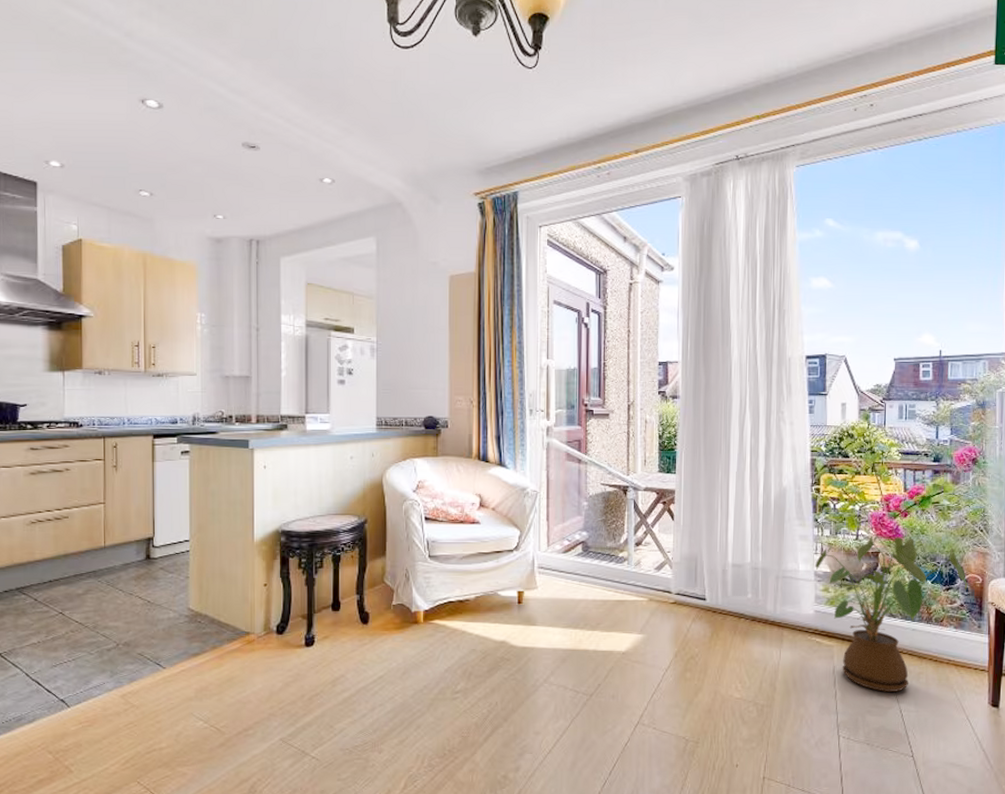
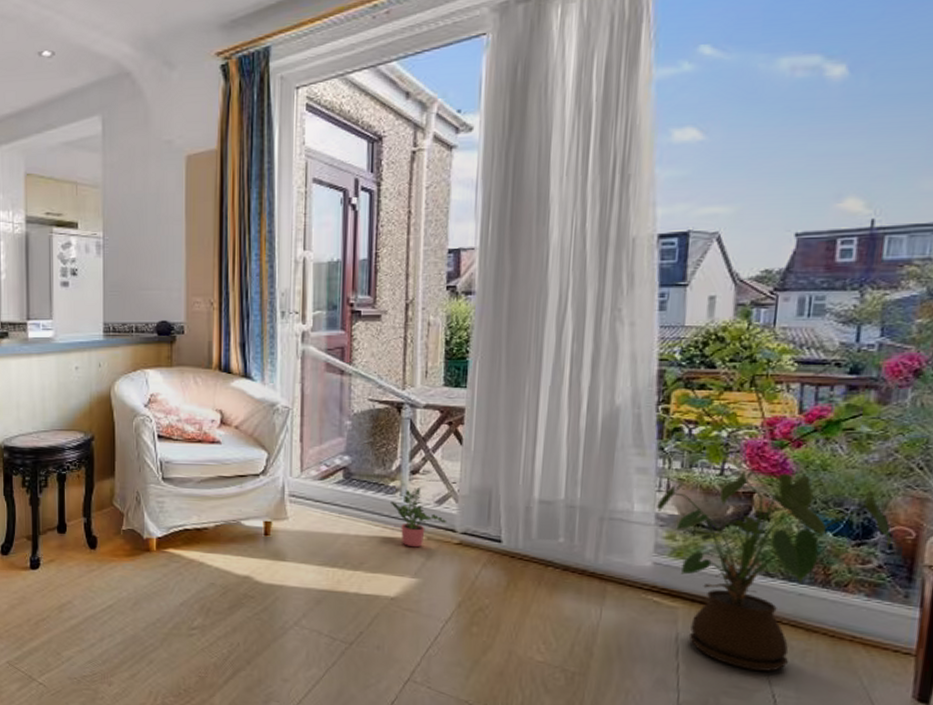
potted plant: none [620,557,665,608] -> present [391,488,447,548]

